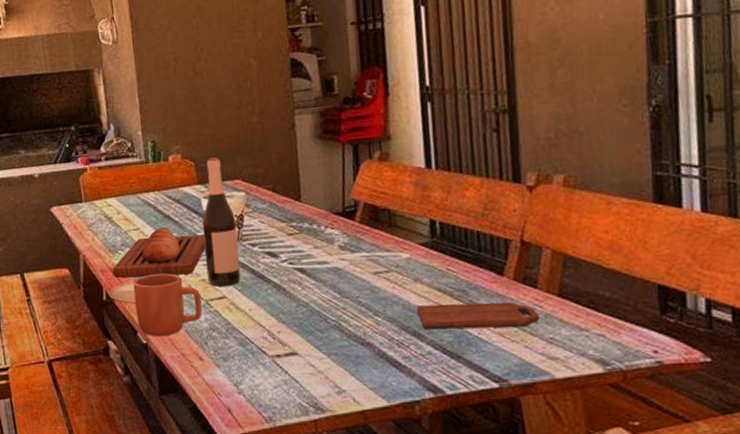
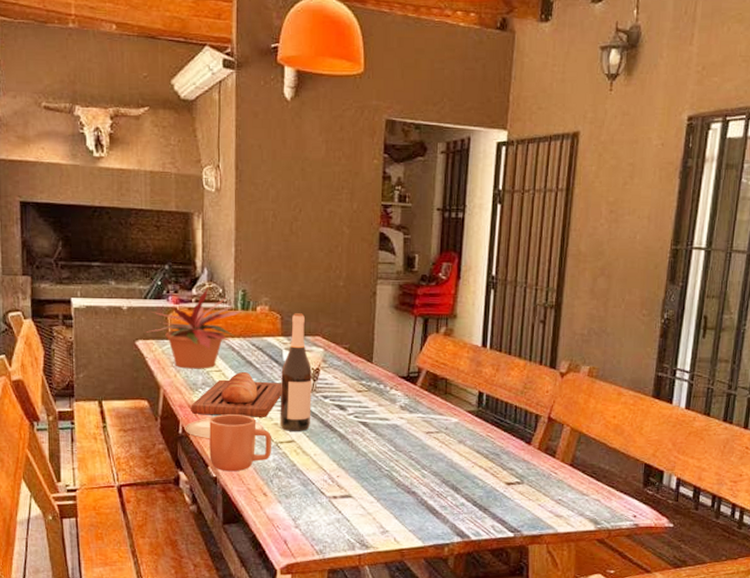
potted plant: none [60,142,156,231] -> present [147,287,244,369]
cutting board: present [416,302,539,330] -> none [457,464,553,489]

